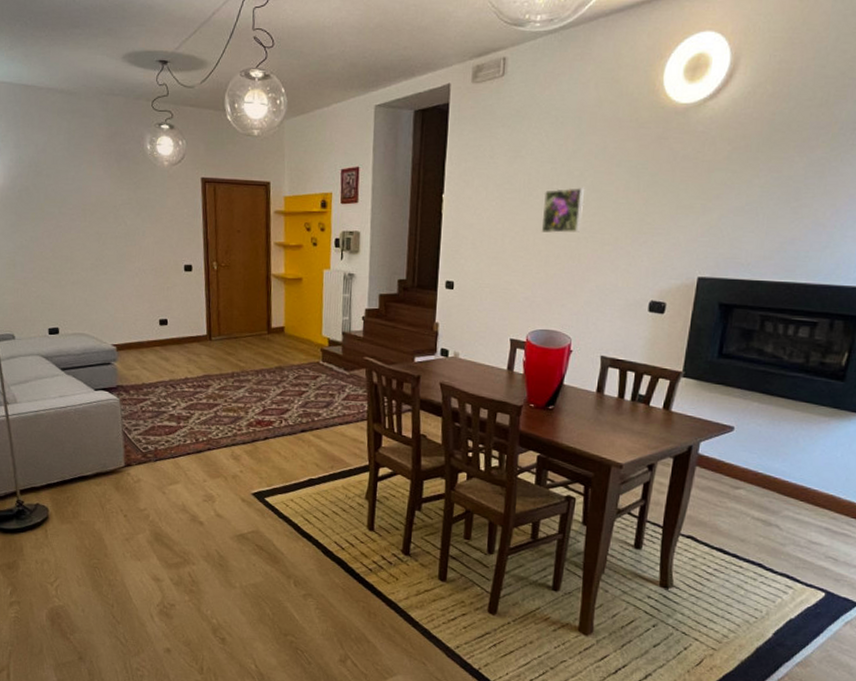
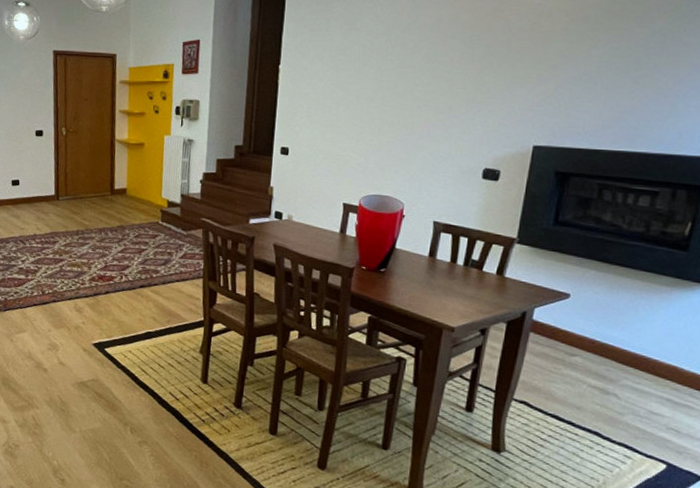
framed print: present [541,187,585,233] -> none [375,58,420,102]

